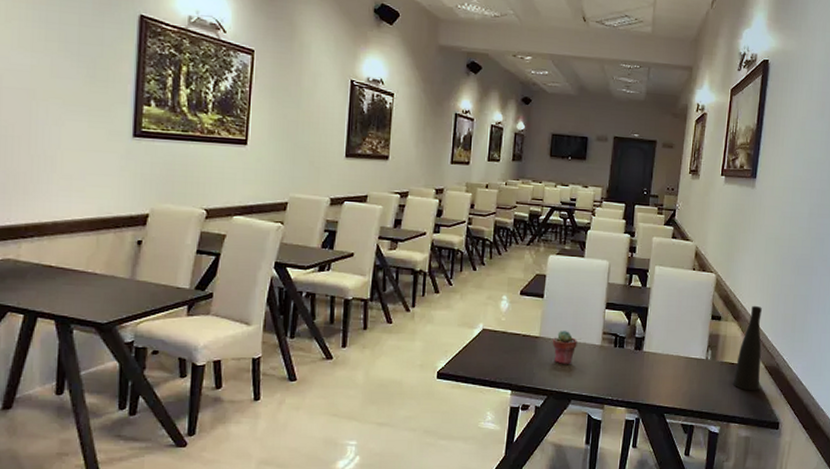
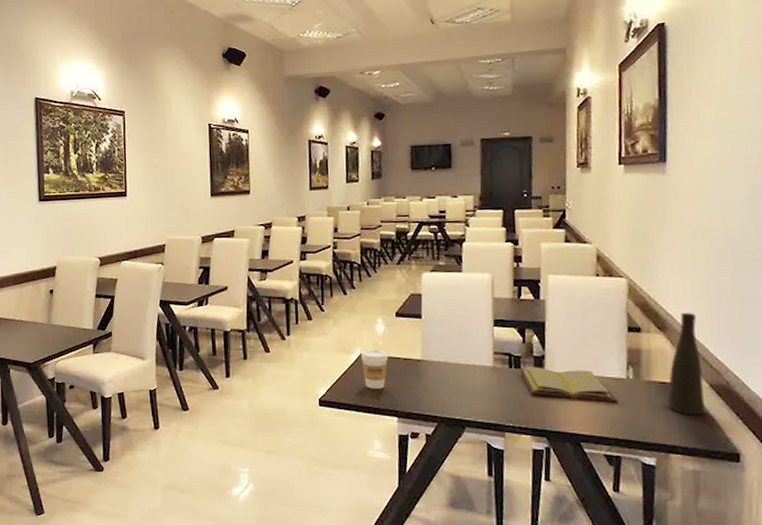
coffee cup: none [483,325,509,363] -> present [361,350,388,389]
potted succulent: present [552,331,577,364] -> none [436,352,465,388]
diary: none [623,346,697,380] -> present [520,366,618,403]

